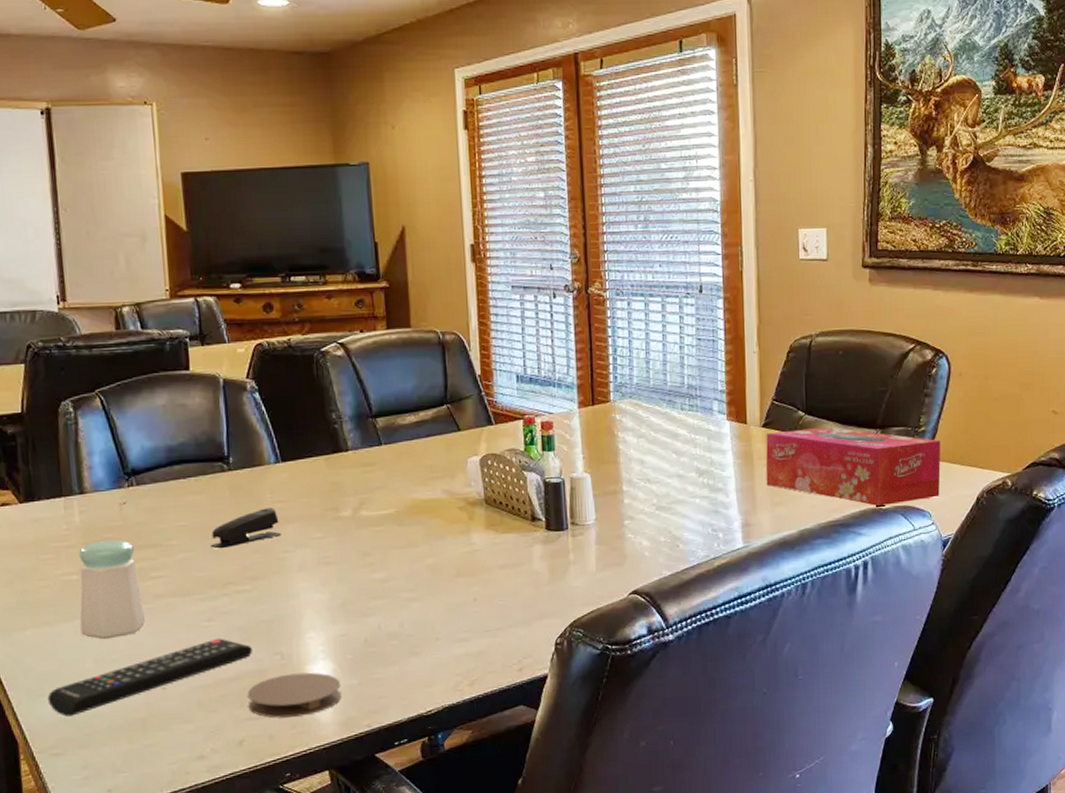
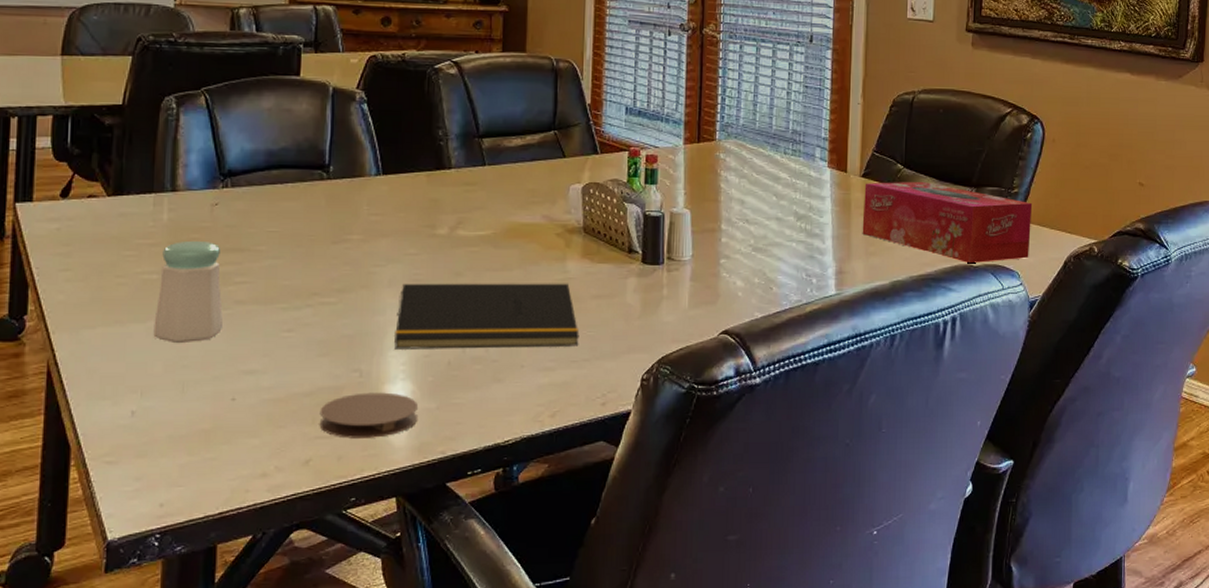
remote control: present [47,638,252,717] -> none [108,350,330,422]
stapler: present [210,508,281,549] -> none [299,220,374,258]
notepad: none [310,555,491,631] -> present [394,283,579,349]

